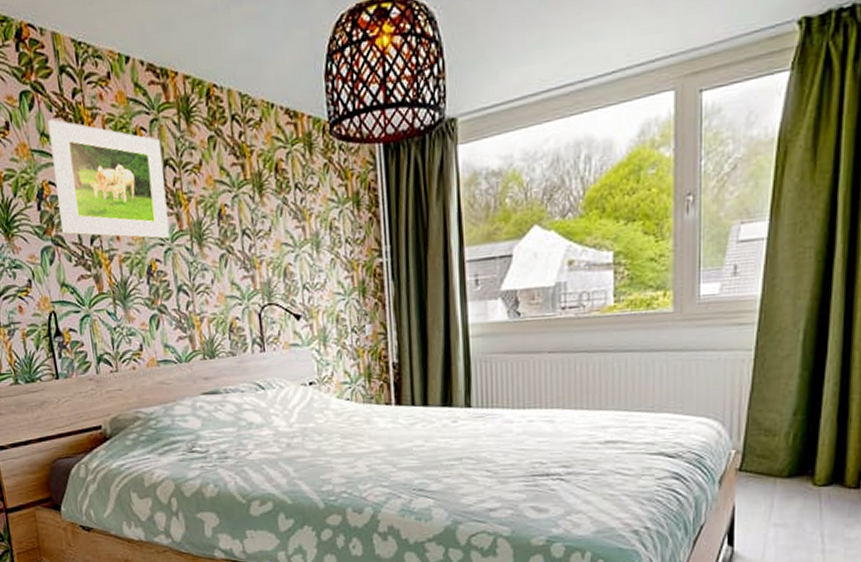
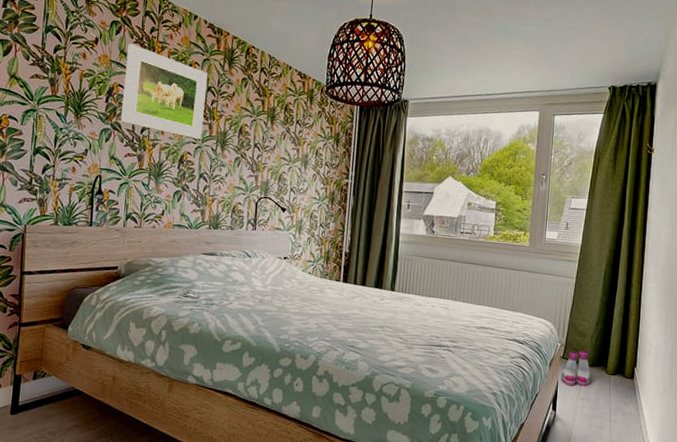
boots: none [738,456,789,509] -> present [561,350,592,386]

